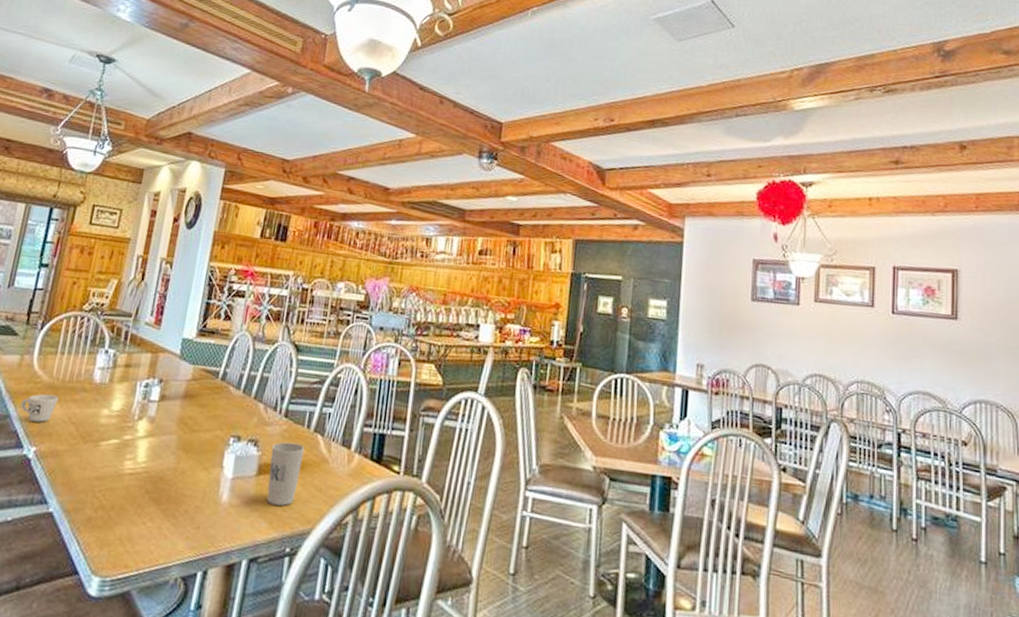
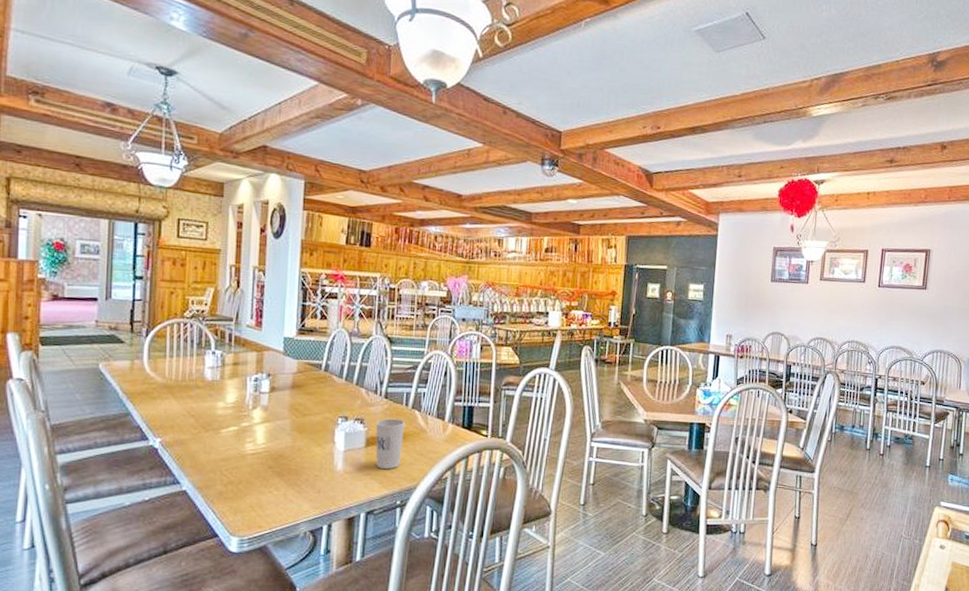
mug: present [20,393,59,422] -> none [140,393,174,417]

